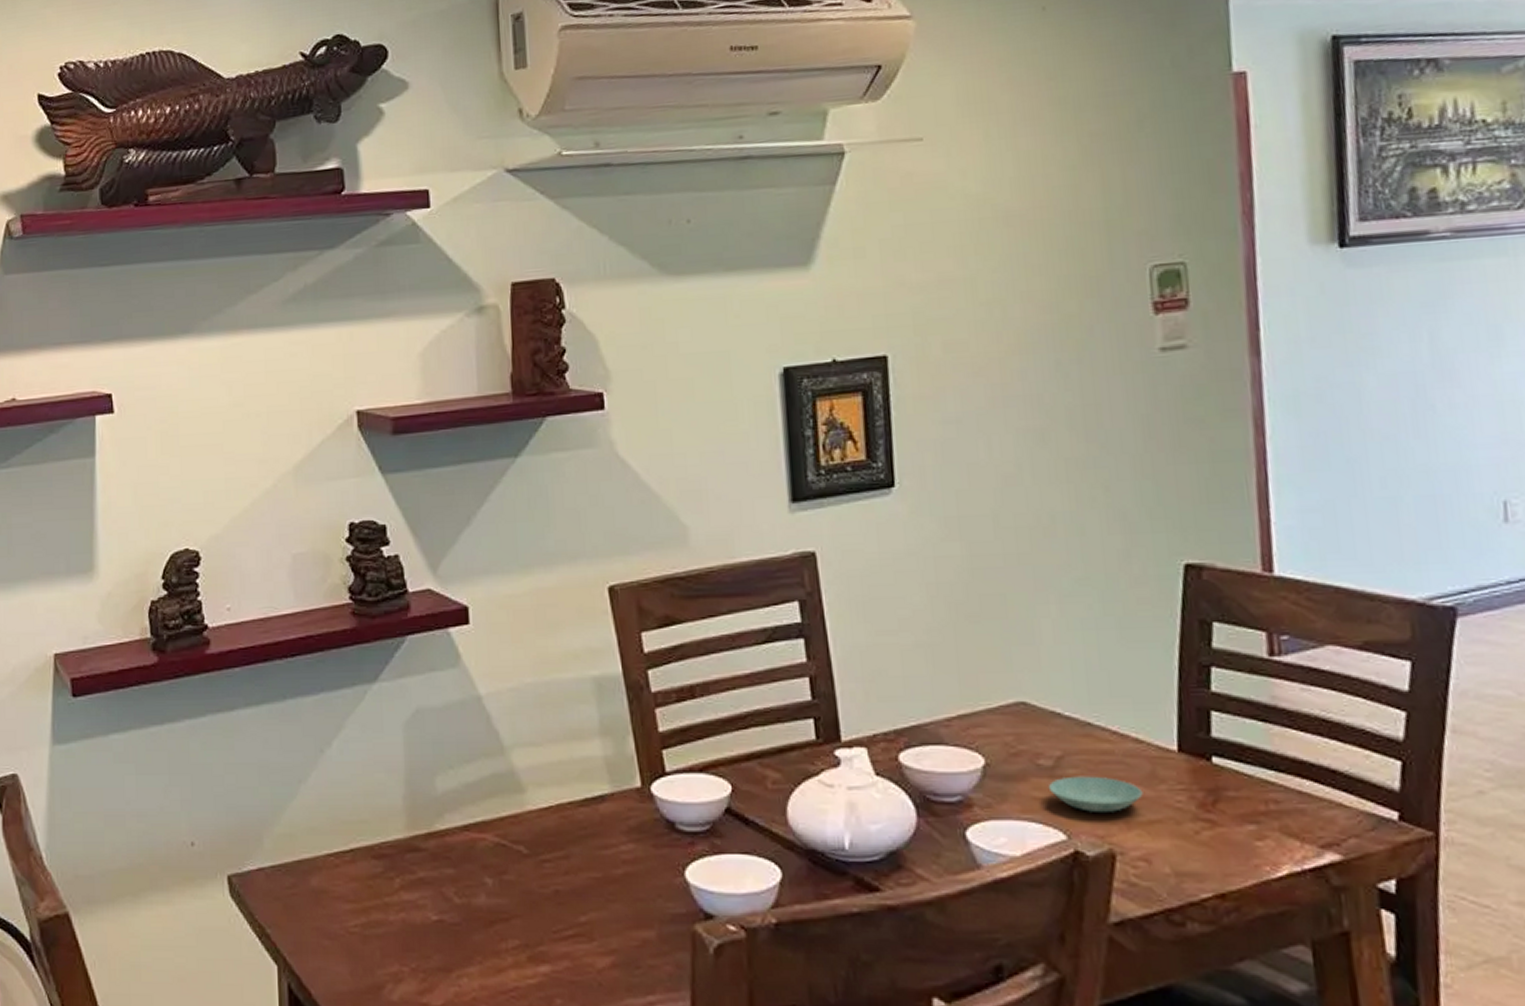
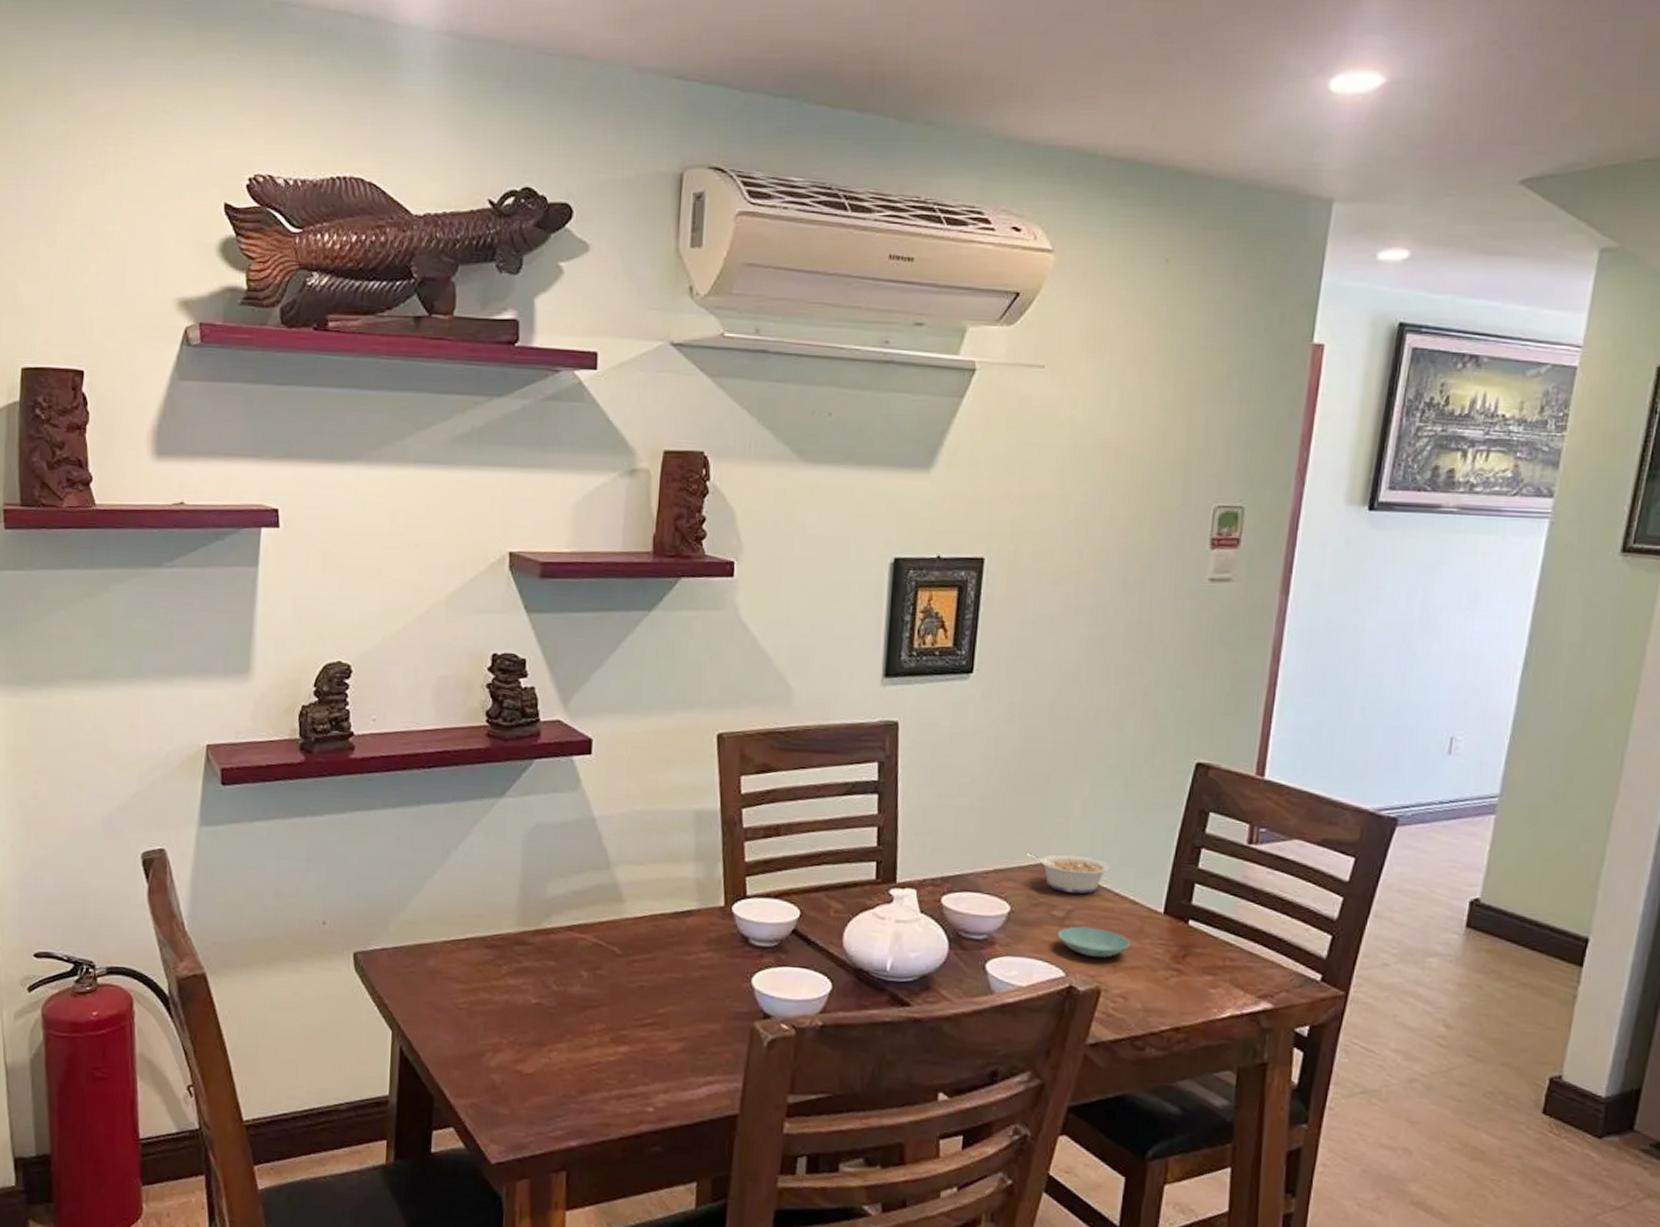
legume: none [992,689,1101,735] -> present [1025,852,1111,894]

